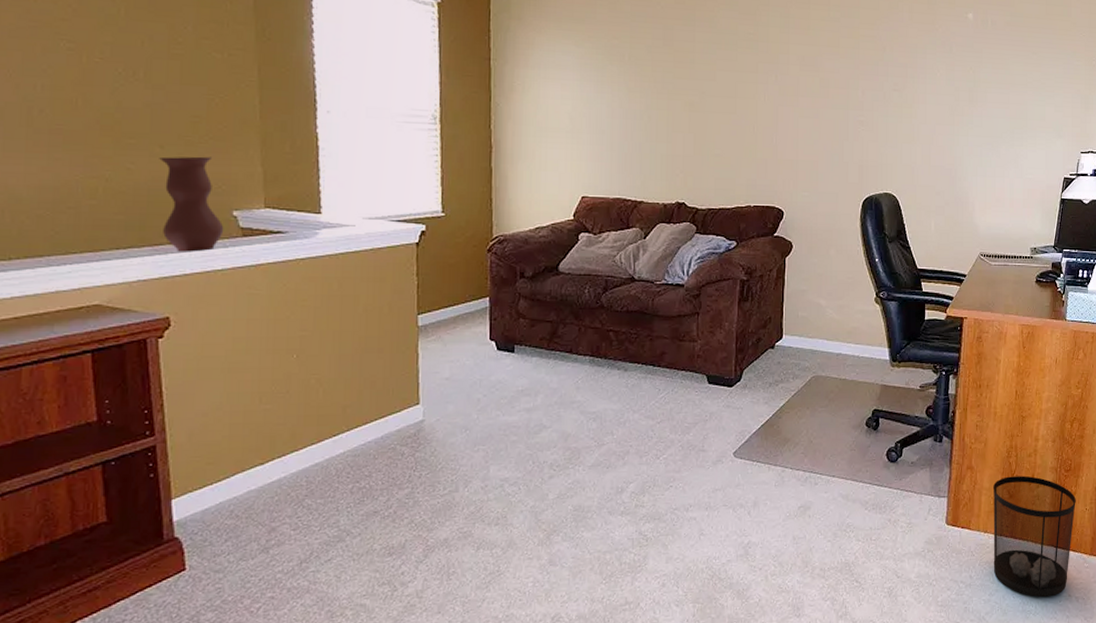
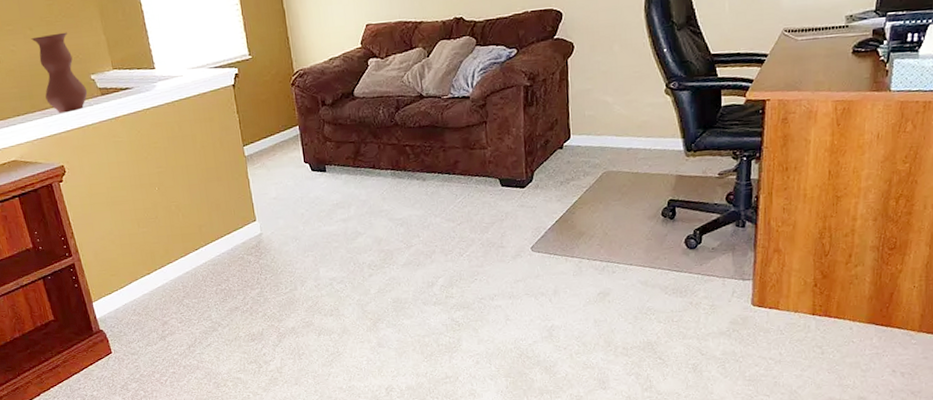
waste bin: present [992,475,1076,598] -> none [803,255,902,373]

